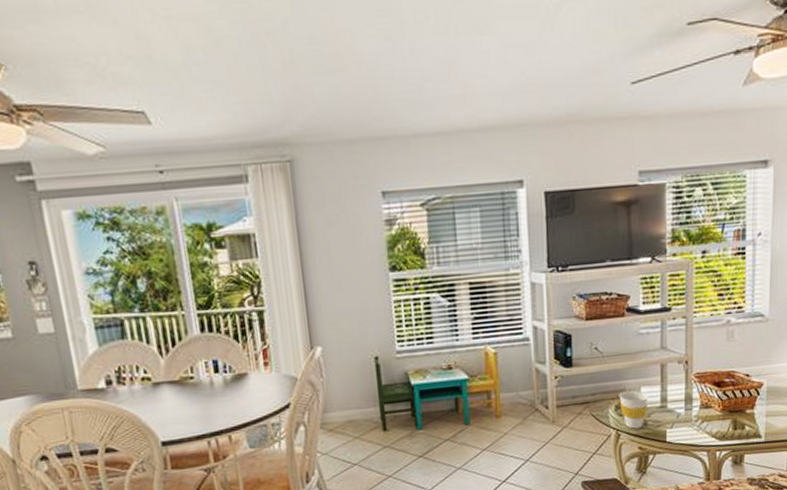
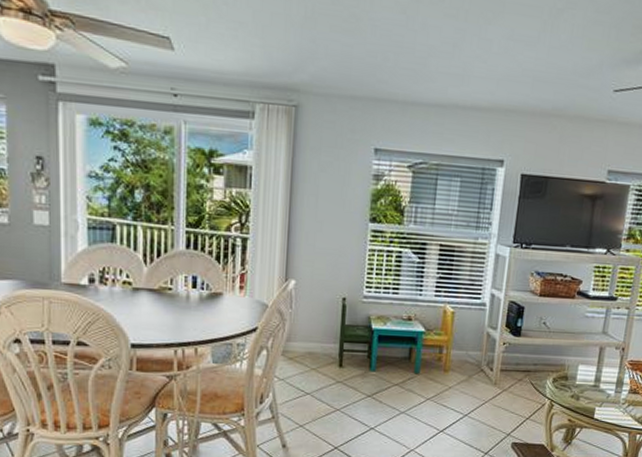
cup: present [619,390,648,429] -> none [557,366,584,402]

